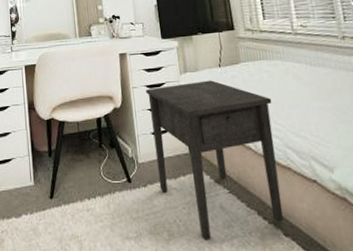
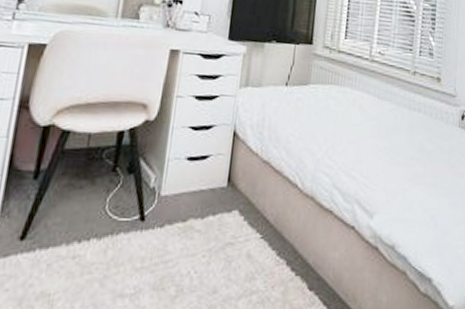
nightstand: present [146,80,284,241] -> none [180,99,332,297]

